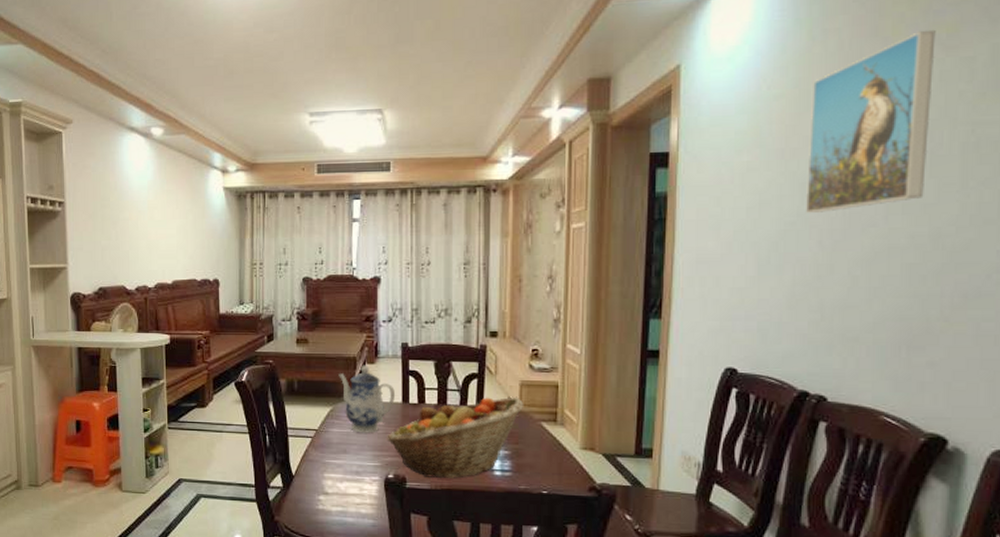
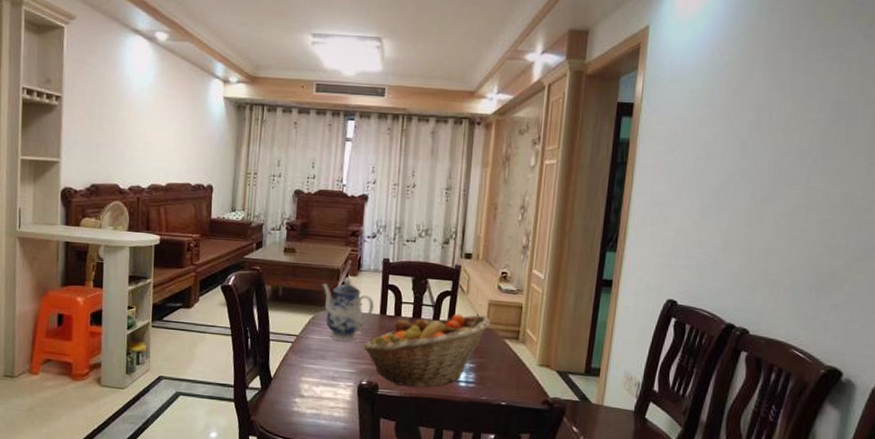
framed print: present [805,29,936,213] -> none [744,18,859,169]

